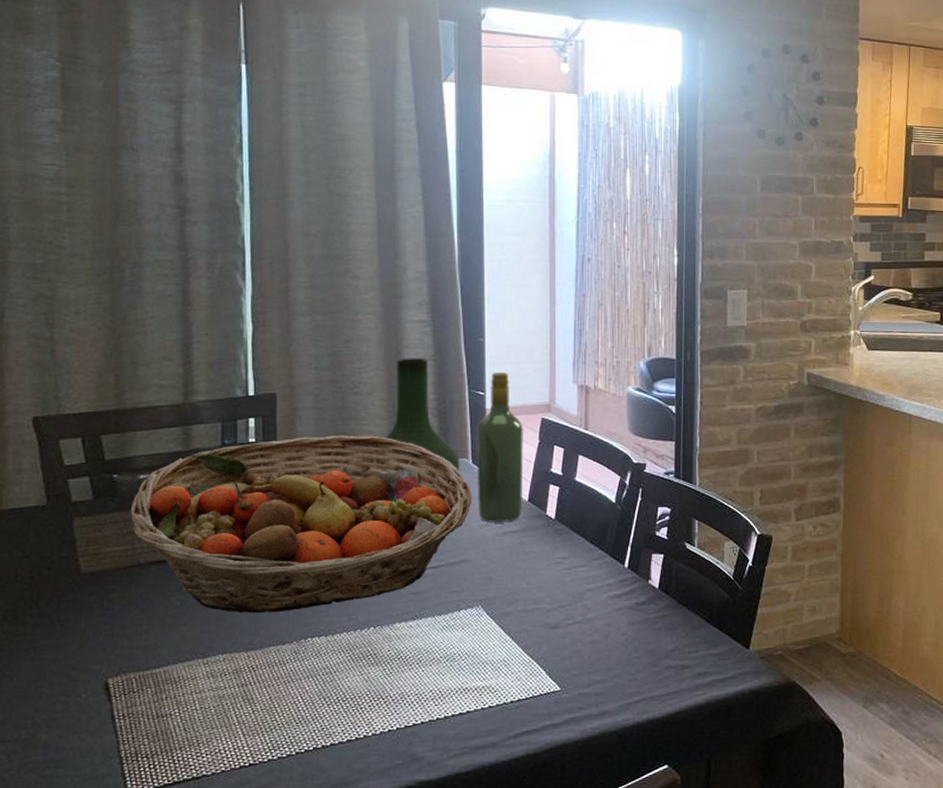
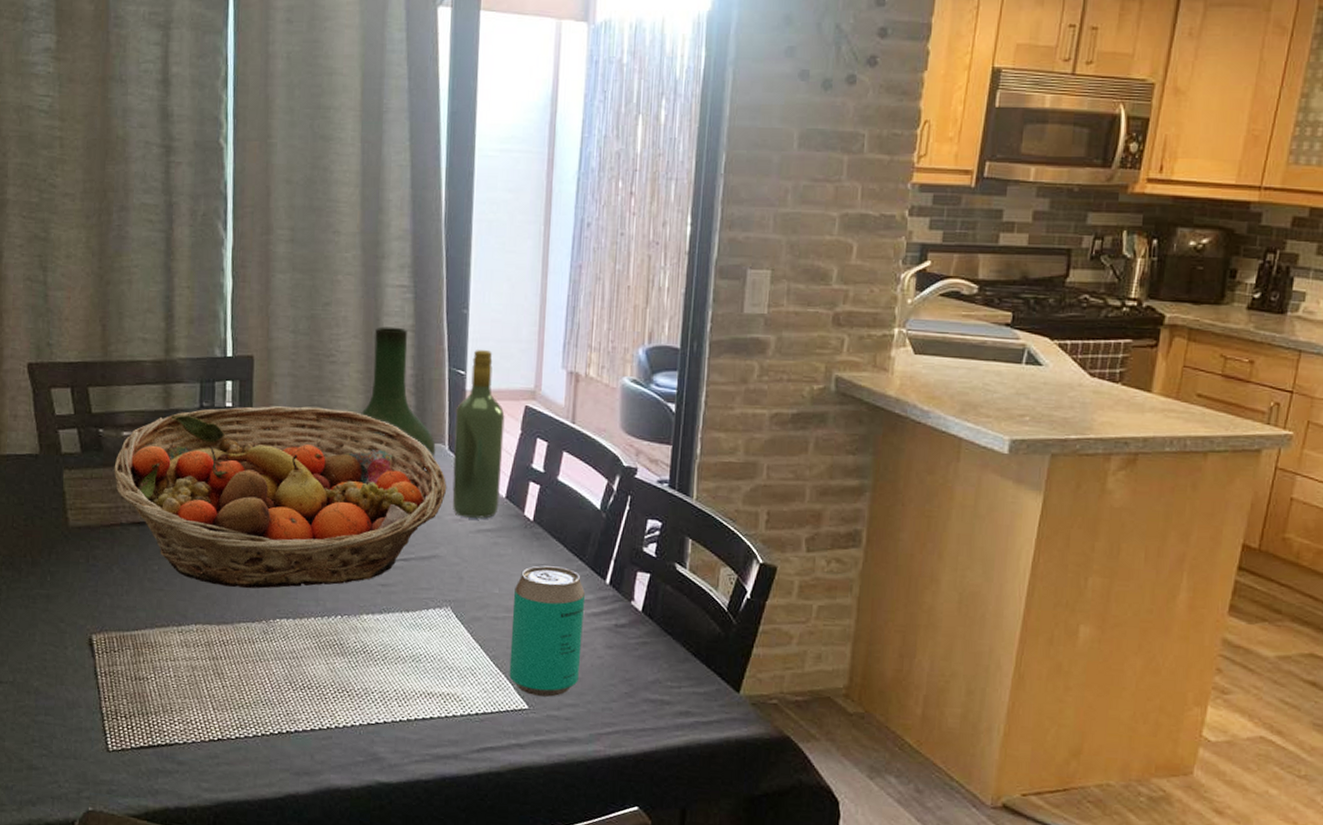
beverage can: none [540,557,607,677] -> present [509,565,586,697]

